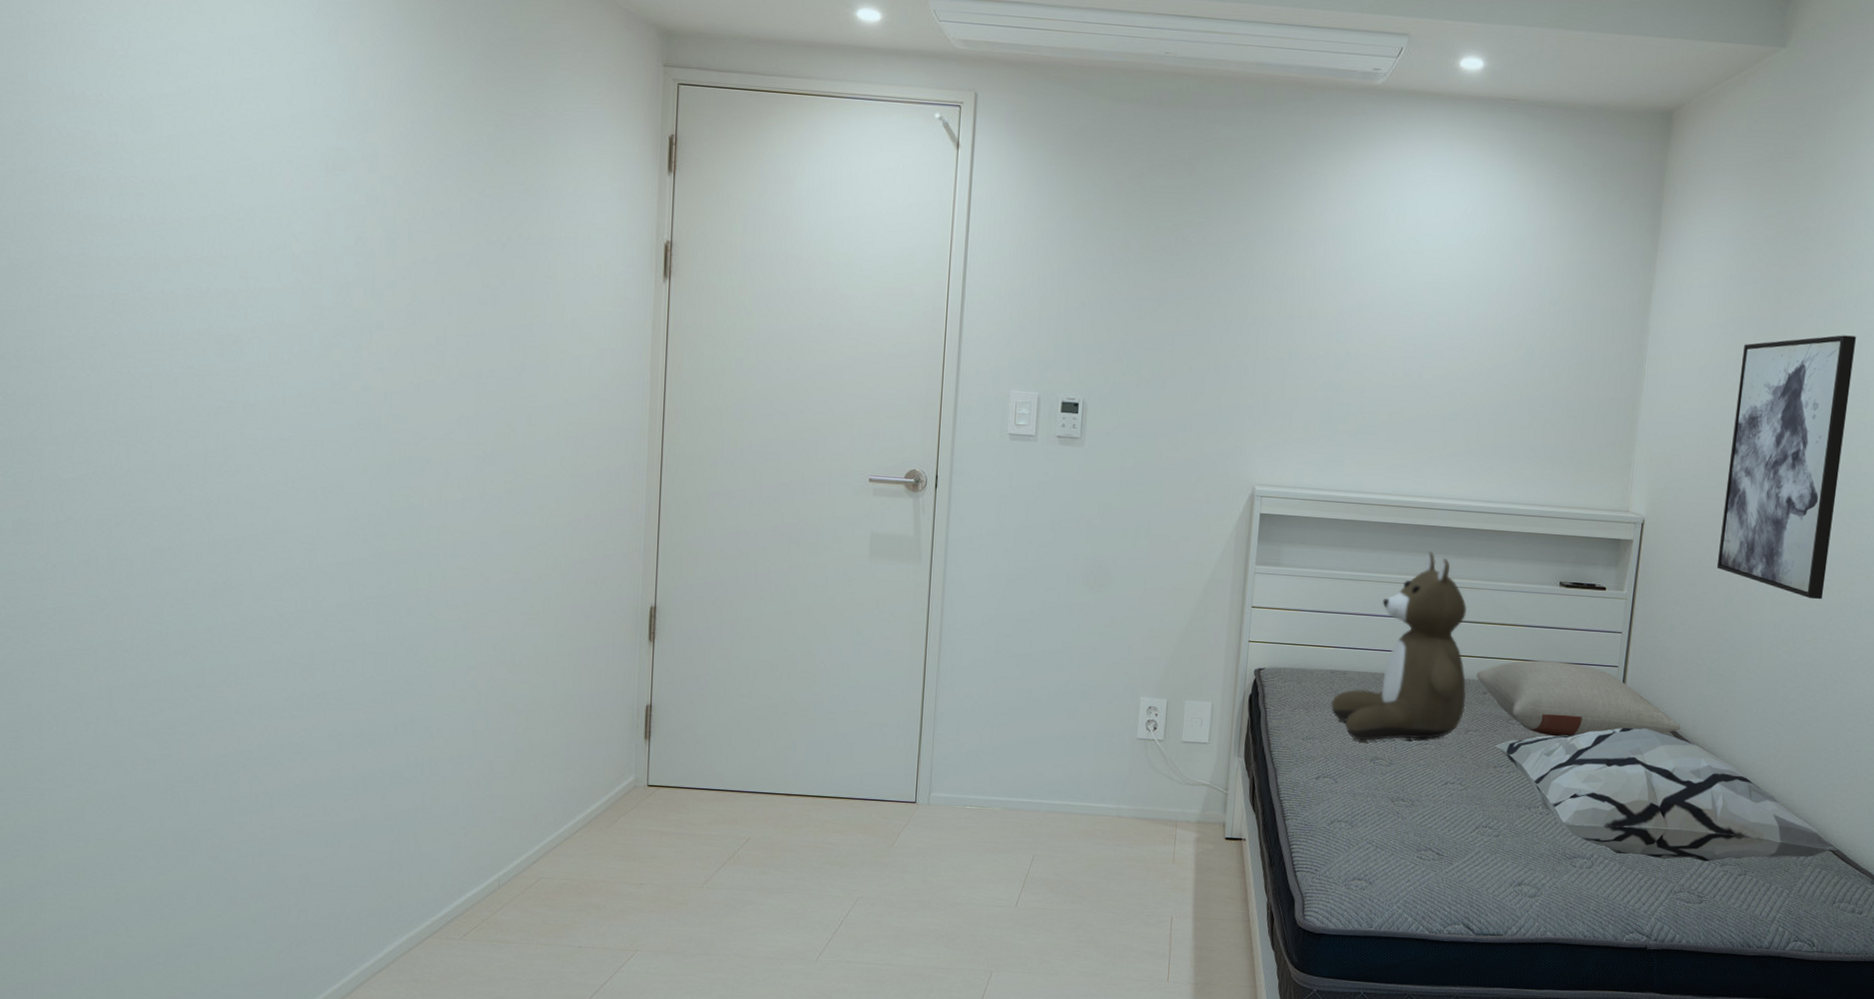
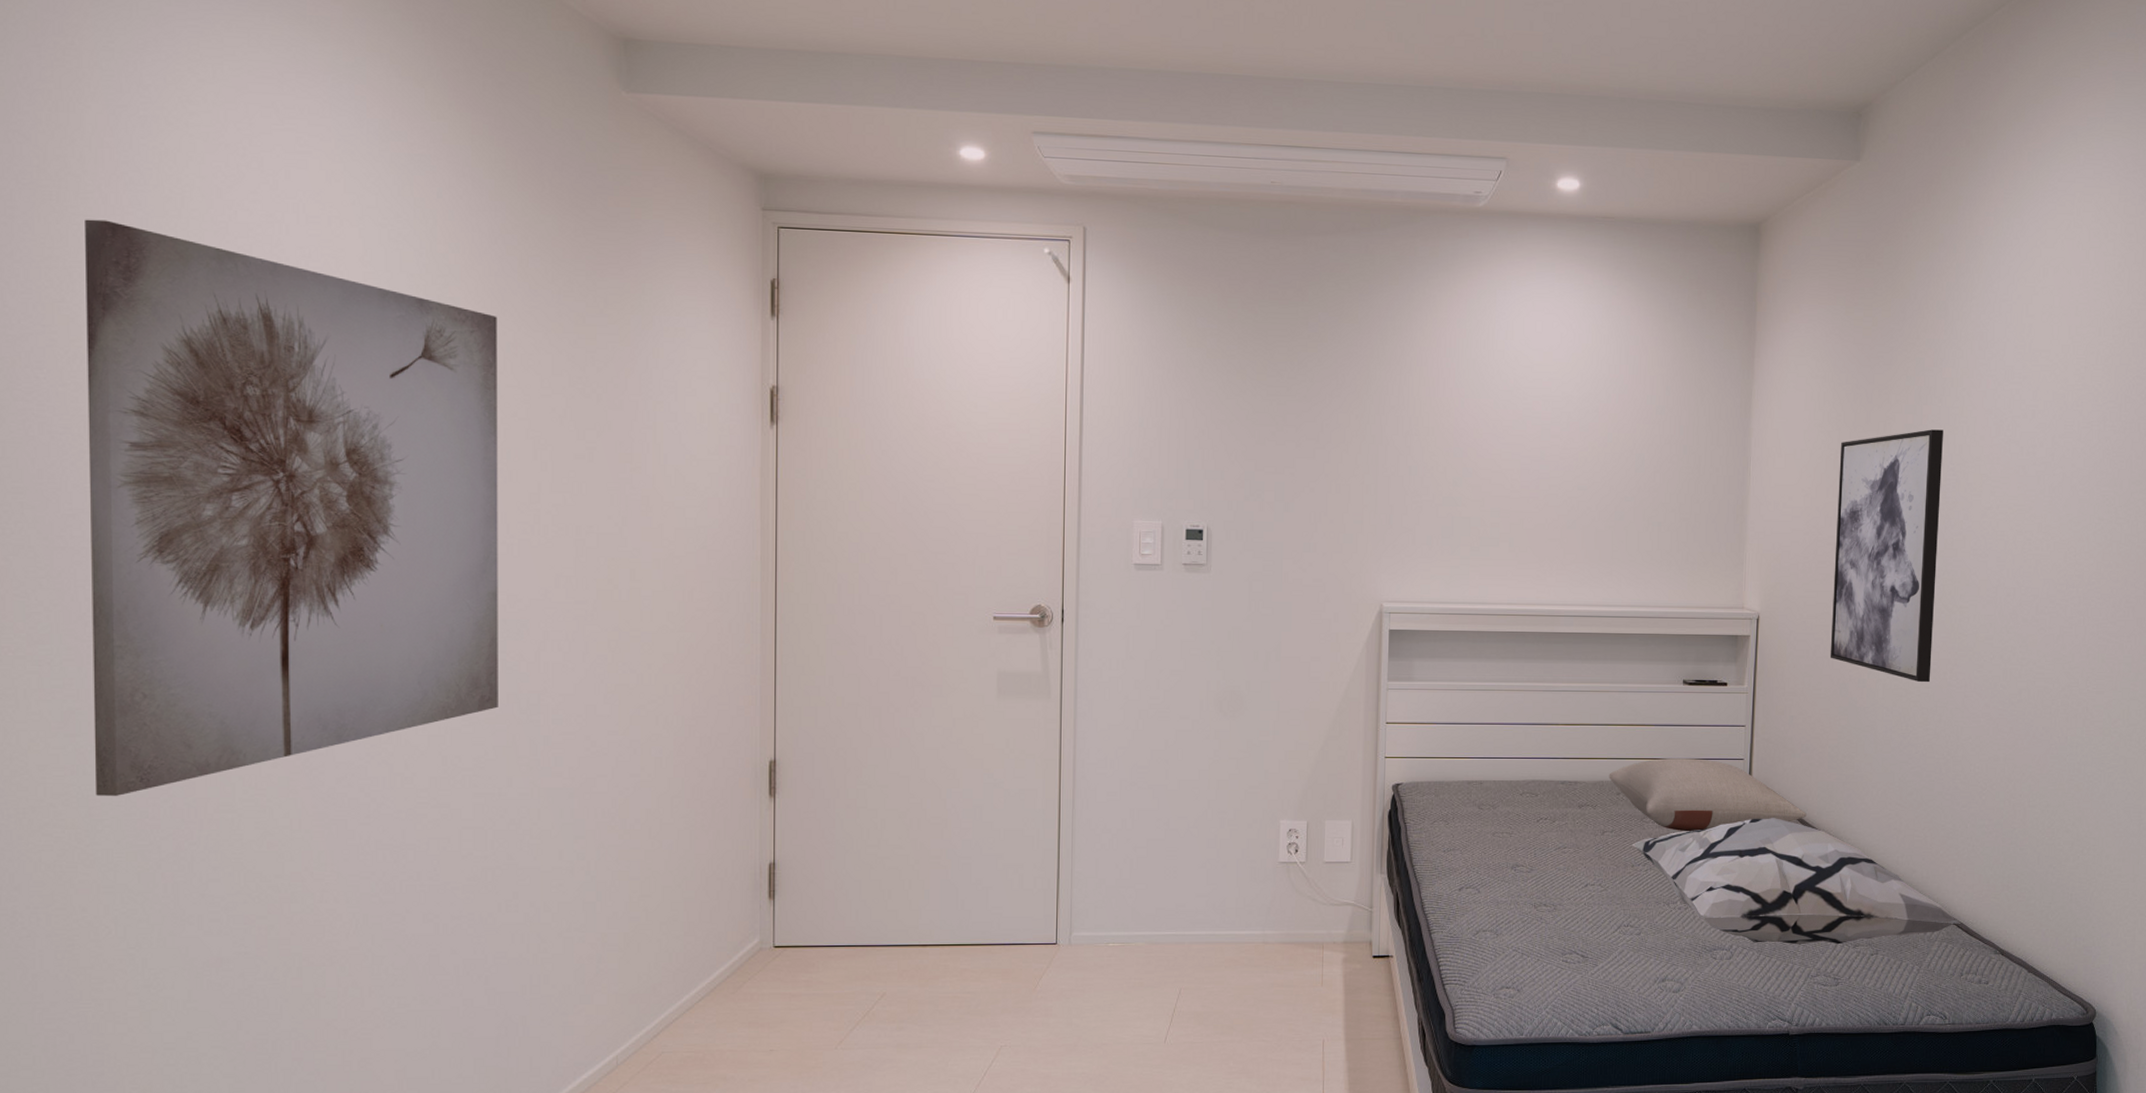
wall art: none [41,56,412,602] -> present [85,219,498,796]
teddy bear: present [1330,551,1467,741] -> none [1469,658,1601,849]

